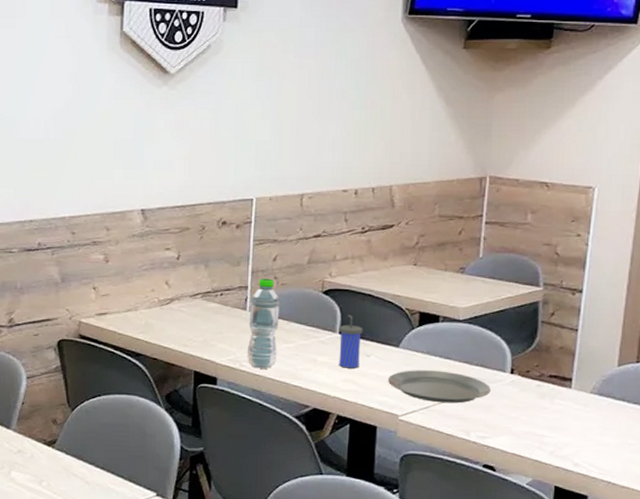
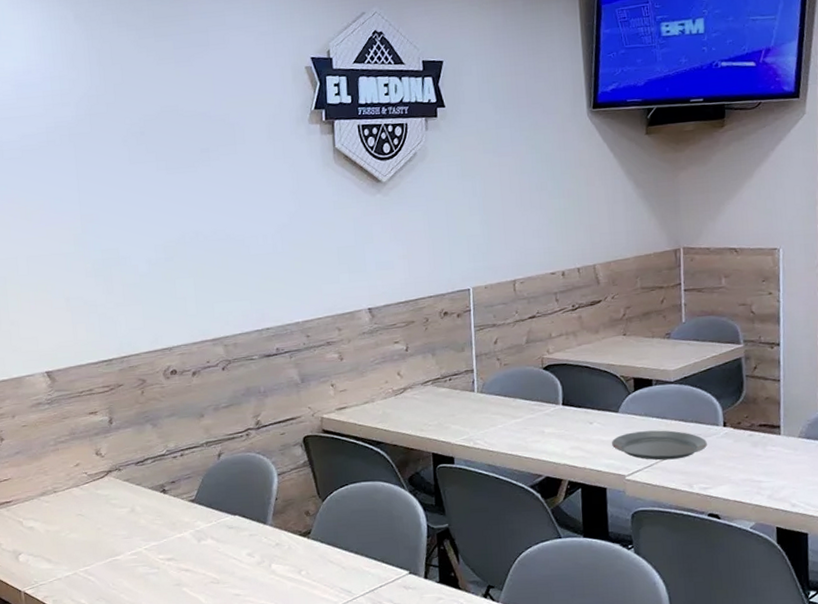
water bottle: present [246,278,281,369] -> none [477,360,507,445]
beverage cup: present [339,315,363,368] -> none [561,386,584,437]

